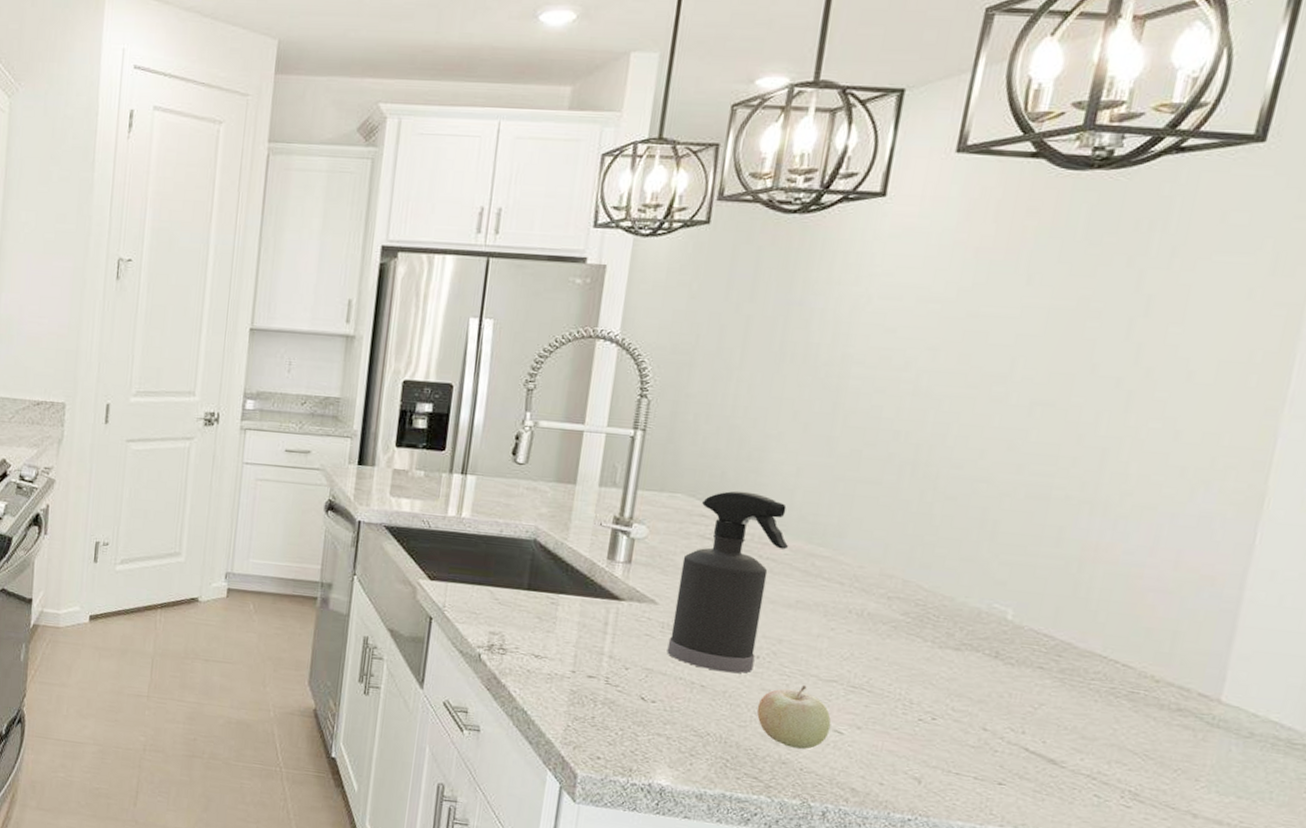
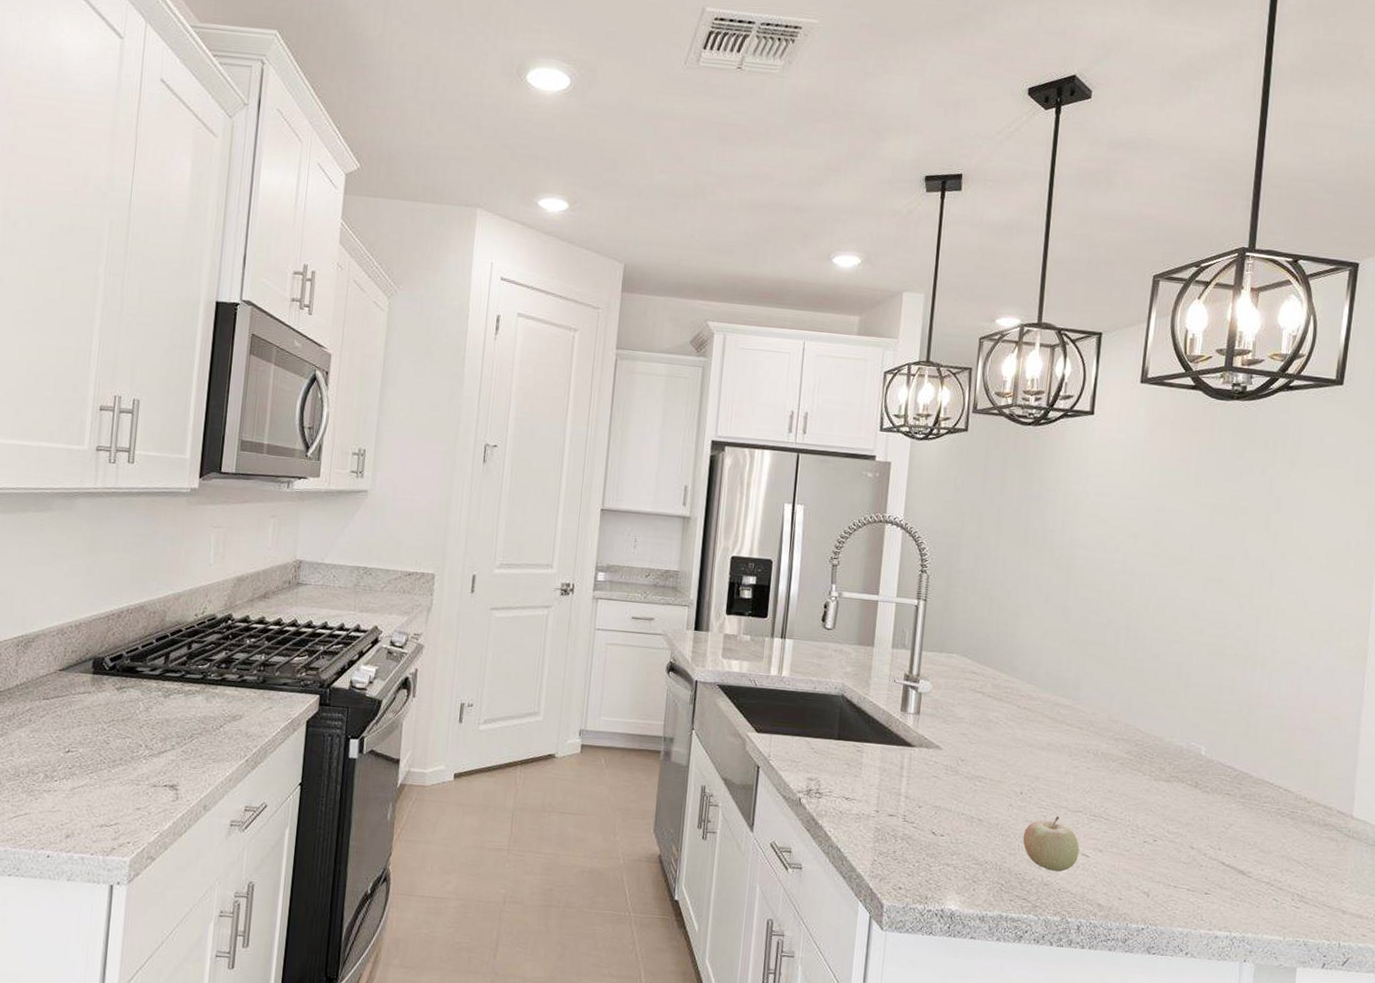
spray bottle: present [666,490,788,673] -> none [951,651,1039,808]

